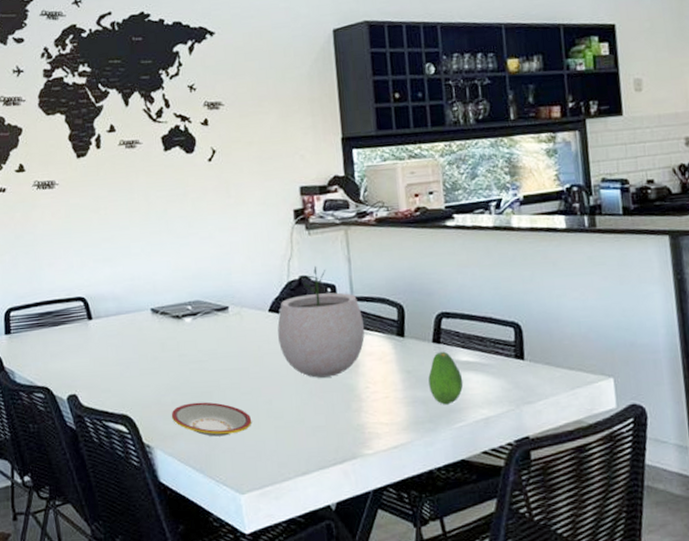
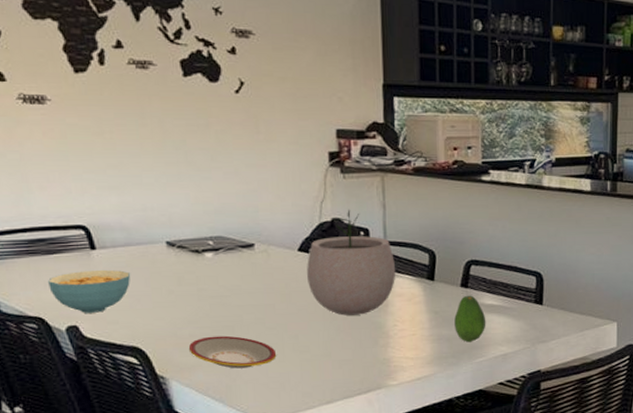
cereal bowl: none [54,338,121,382] -> present [48,269,131,313]

